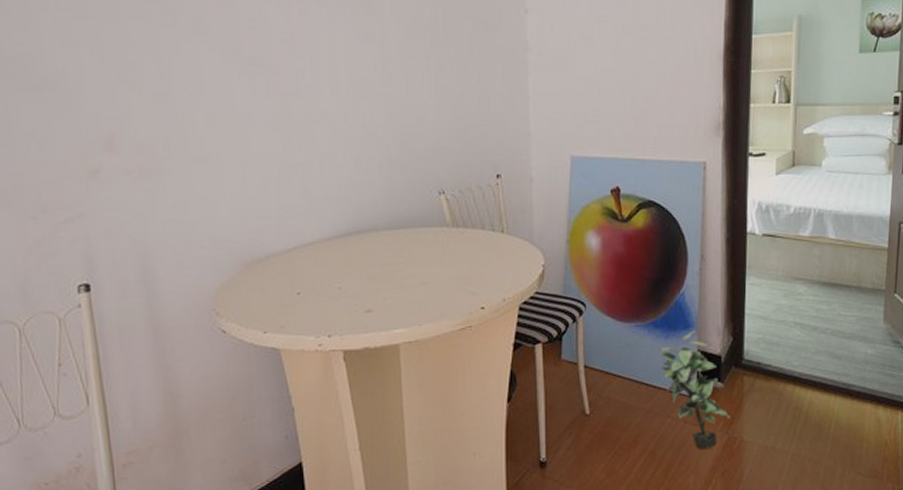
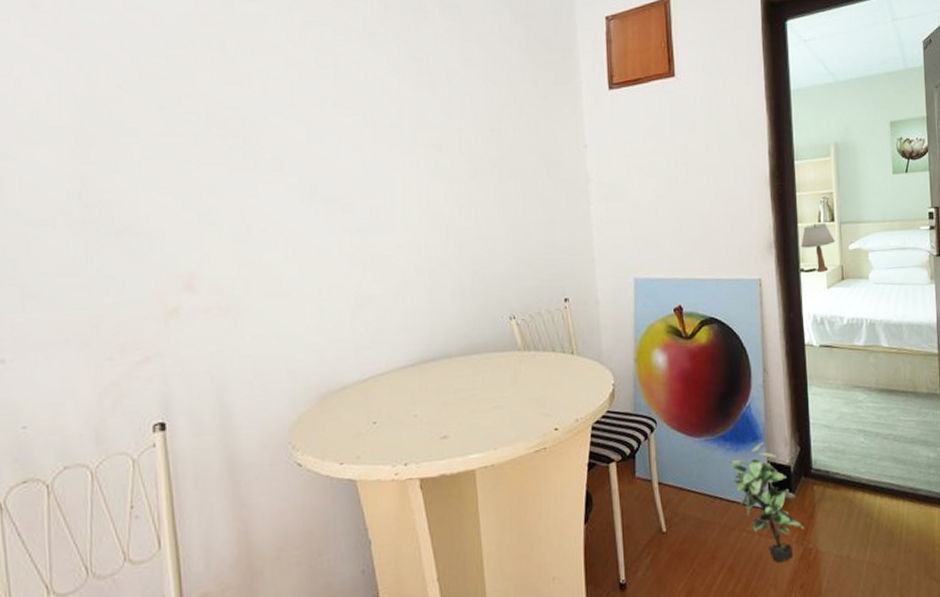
table lamp: none [752,104,790,157] -> present [801,222,836,272]

